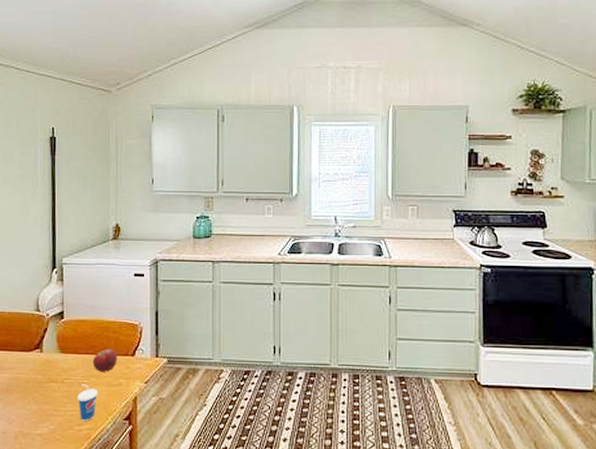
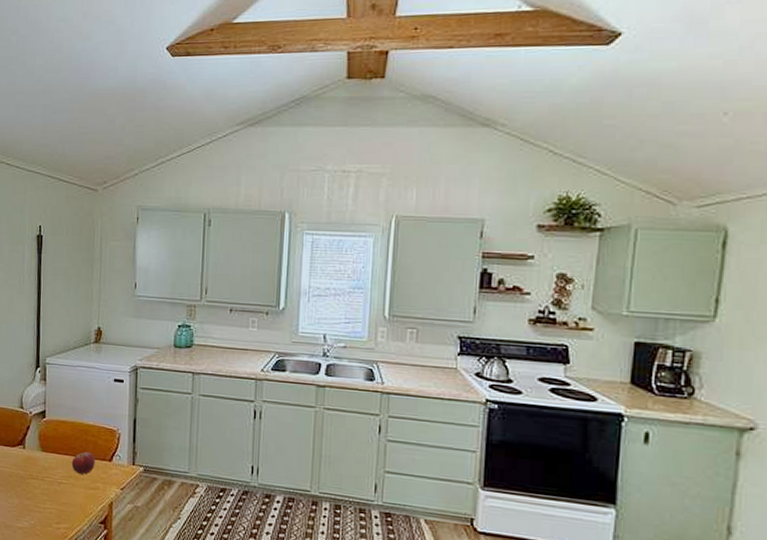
cup: present [77,383,98,421] -> none [56,483,76,521]

